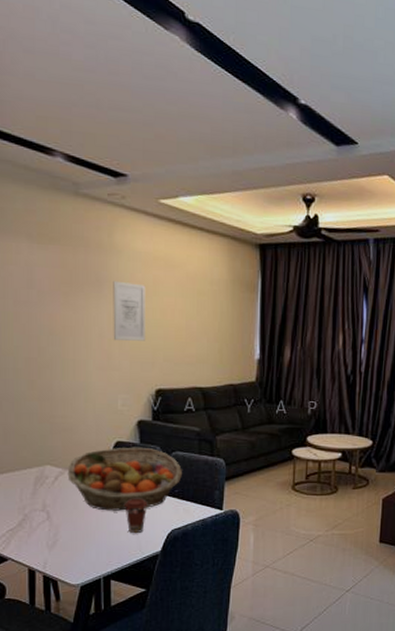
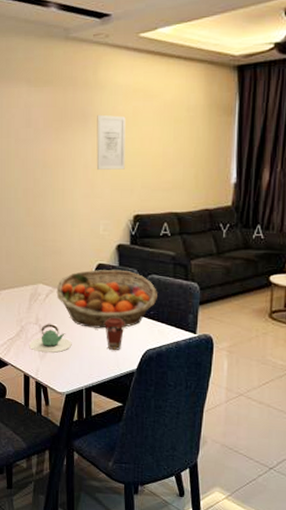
teapot: none [35,510,87,541] -> present [29,324,72,353]

